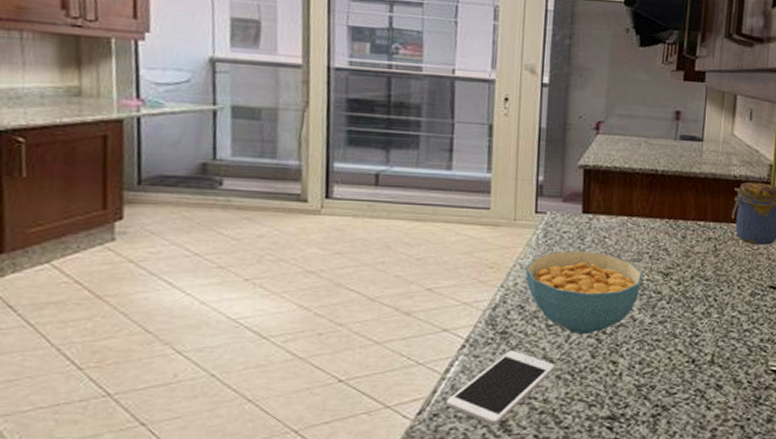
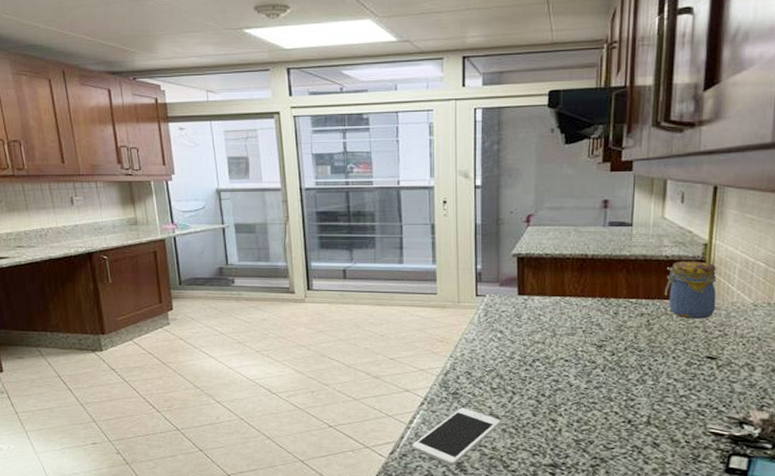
cereal bowl: present [525,251,643,335] -> none [470,327,577,397]

